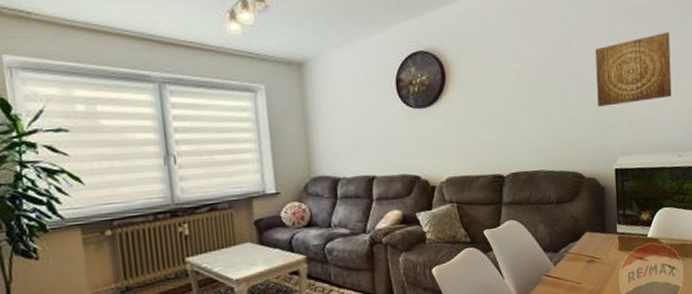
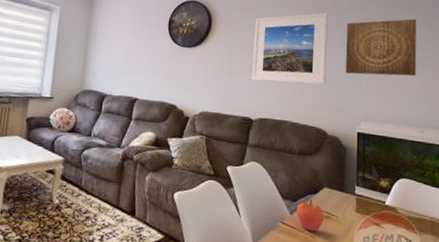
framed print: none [493,40,578,133] -> present [252,12,328,85]
apple: none [559,246,588,279] -> present [296,199,324,232]

